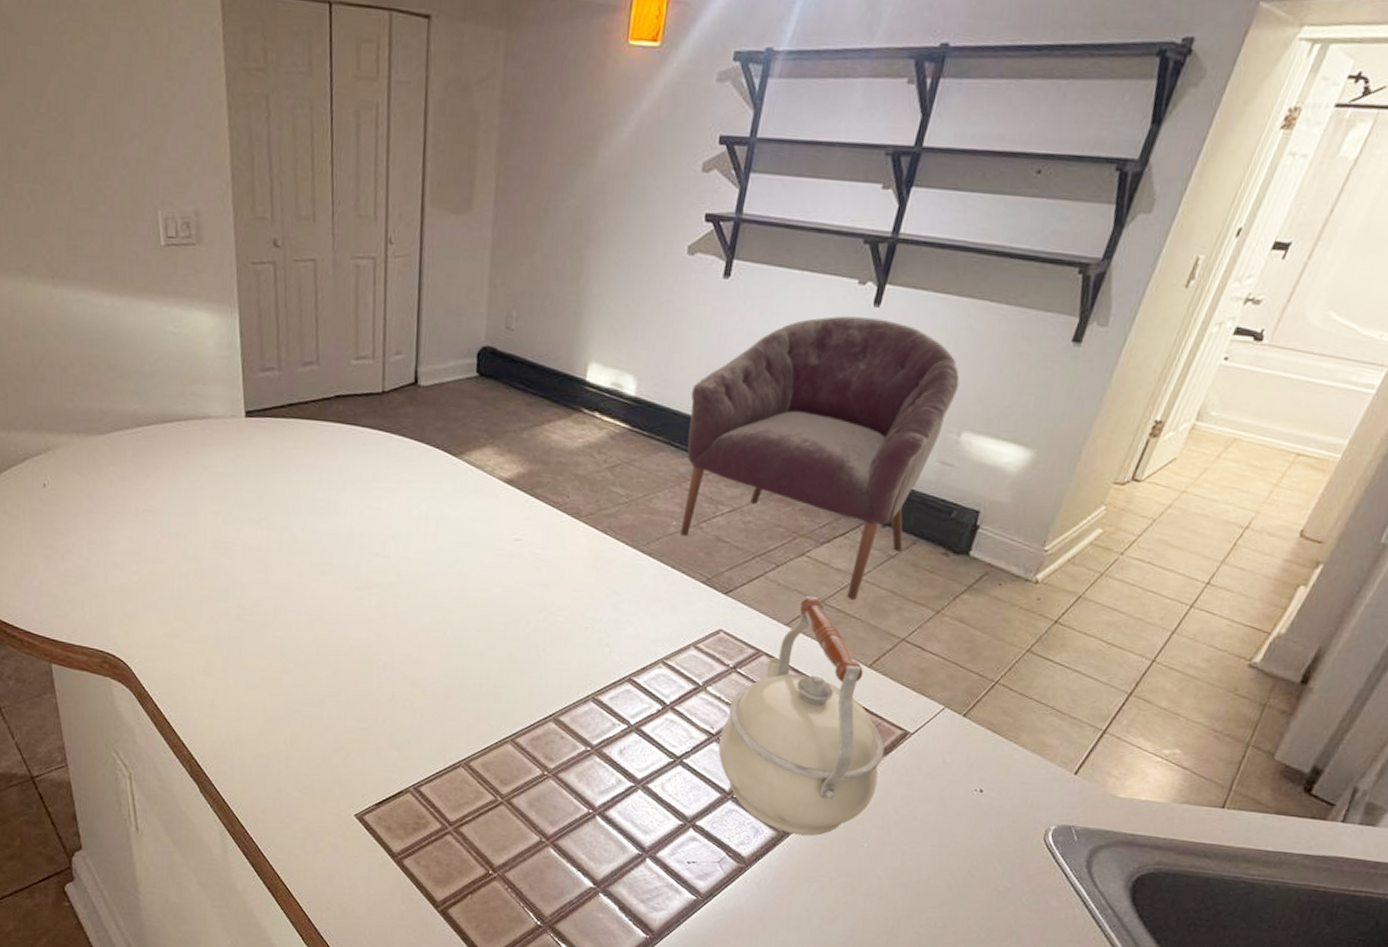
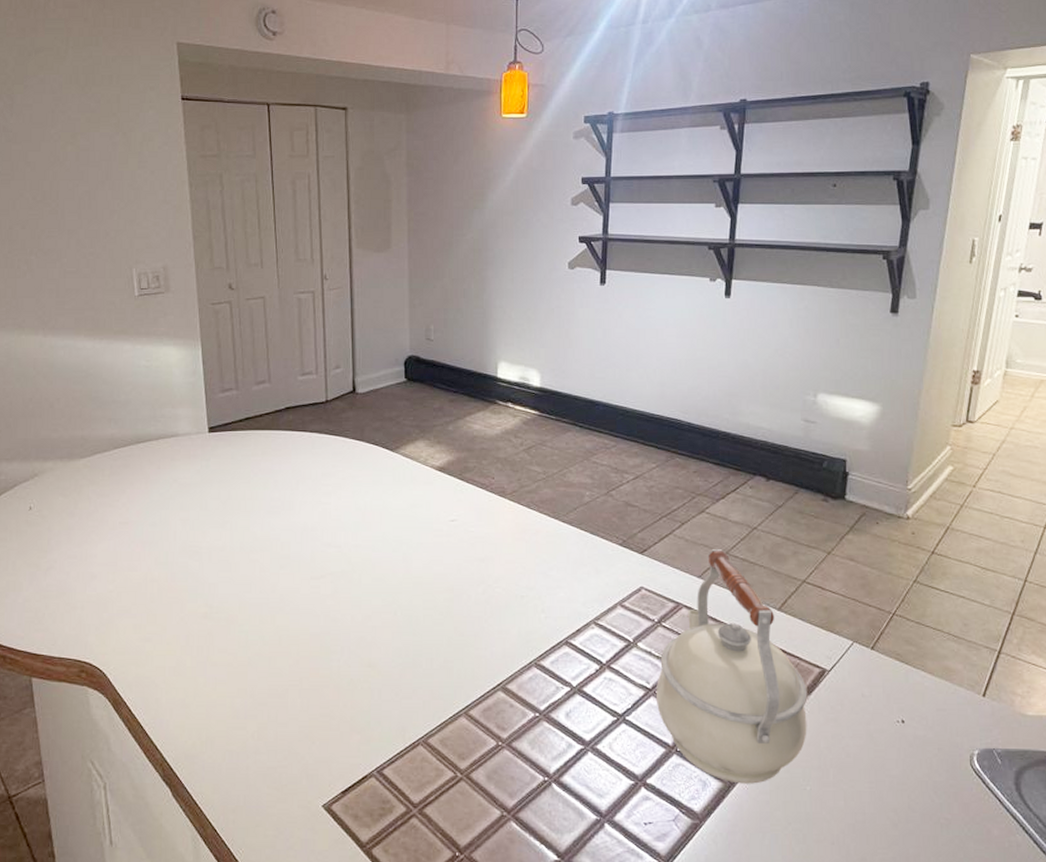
chair: present [680,316,960,600] -> none [587,307,807,548]

